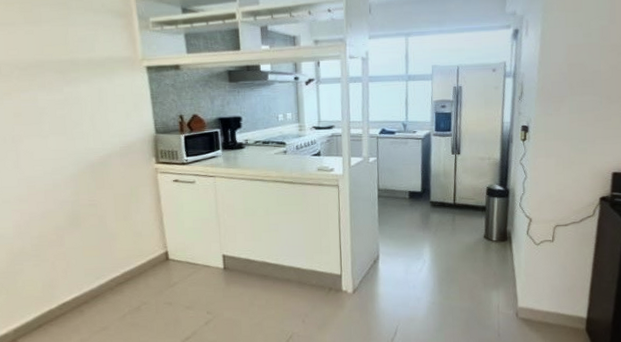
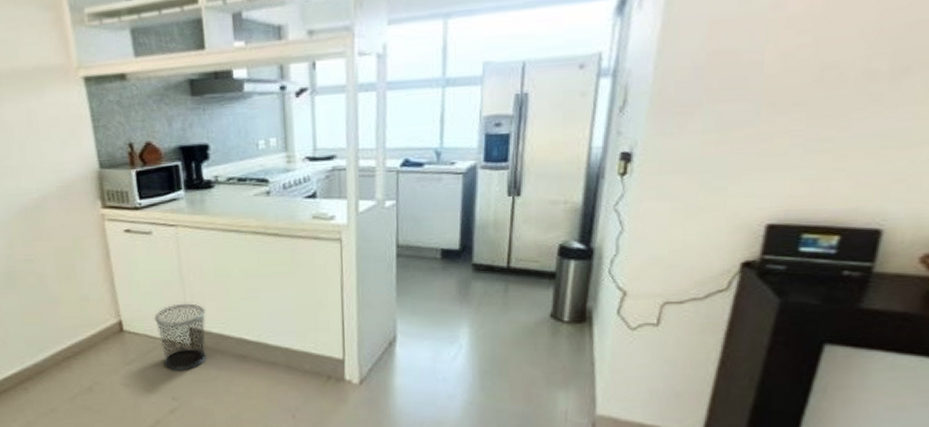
waste bin: none [194,236,236,290] -> present [154,303,207,371]

